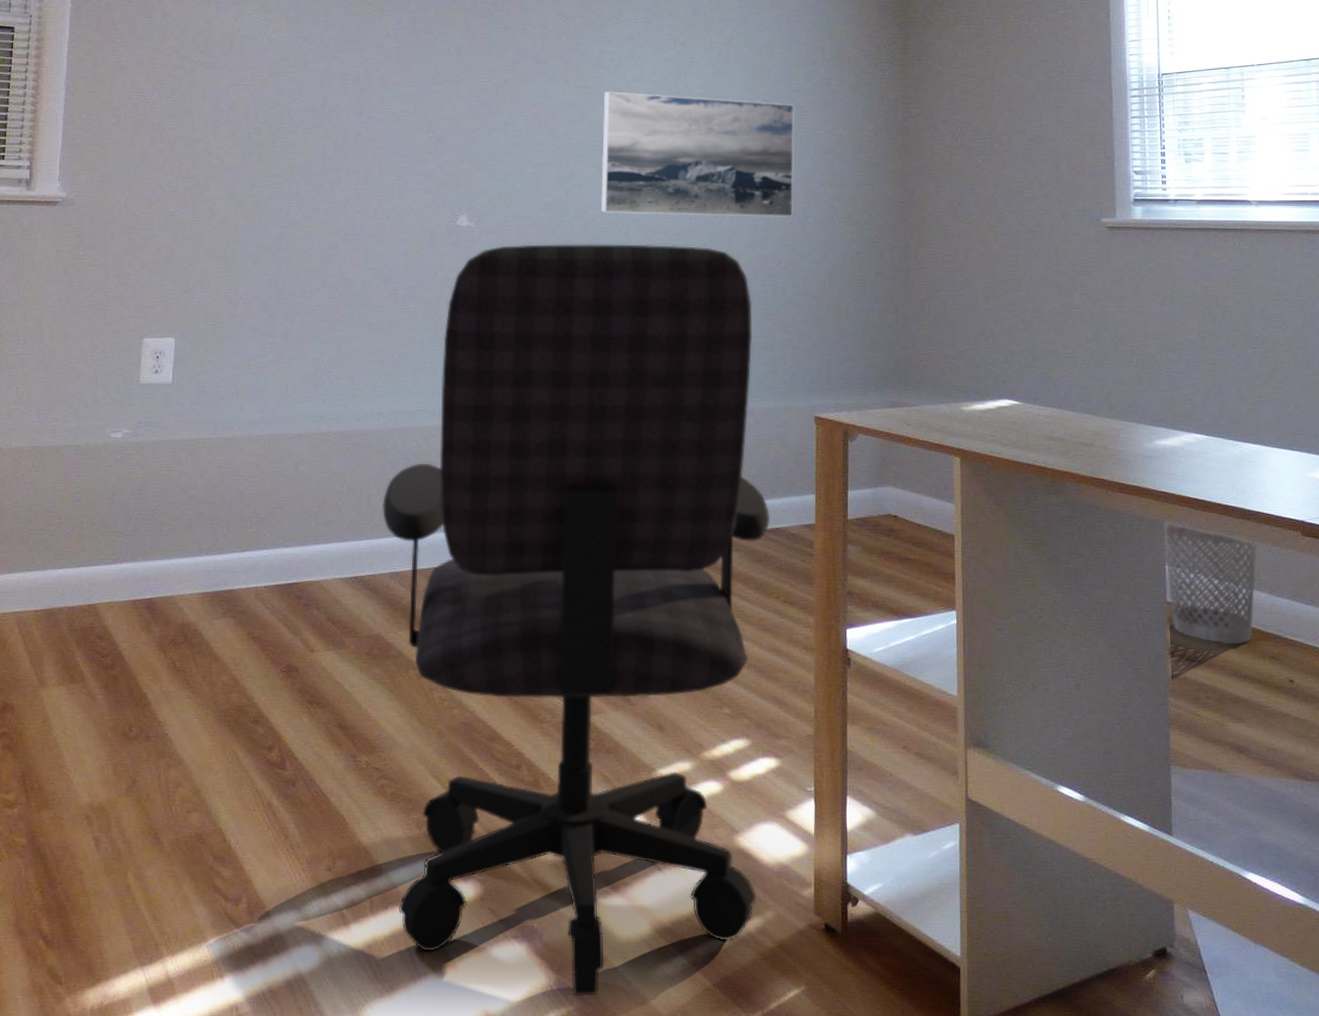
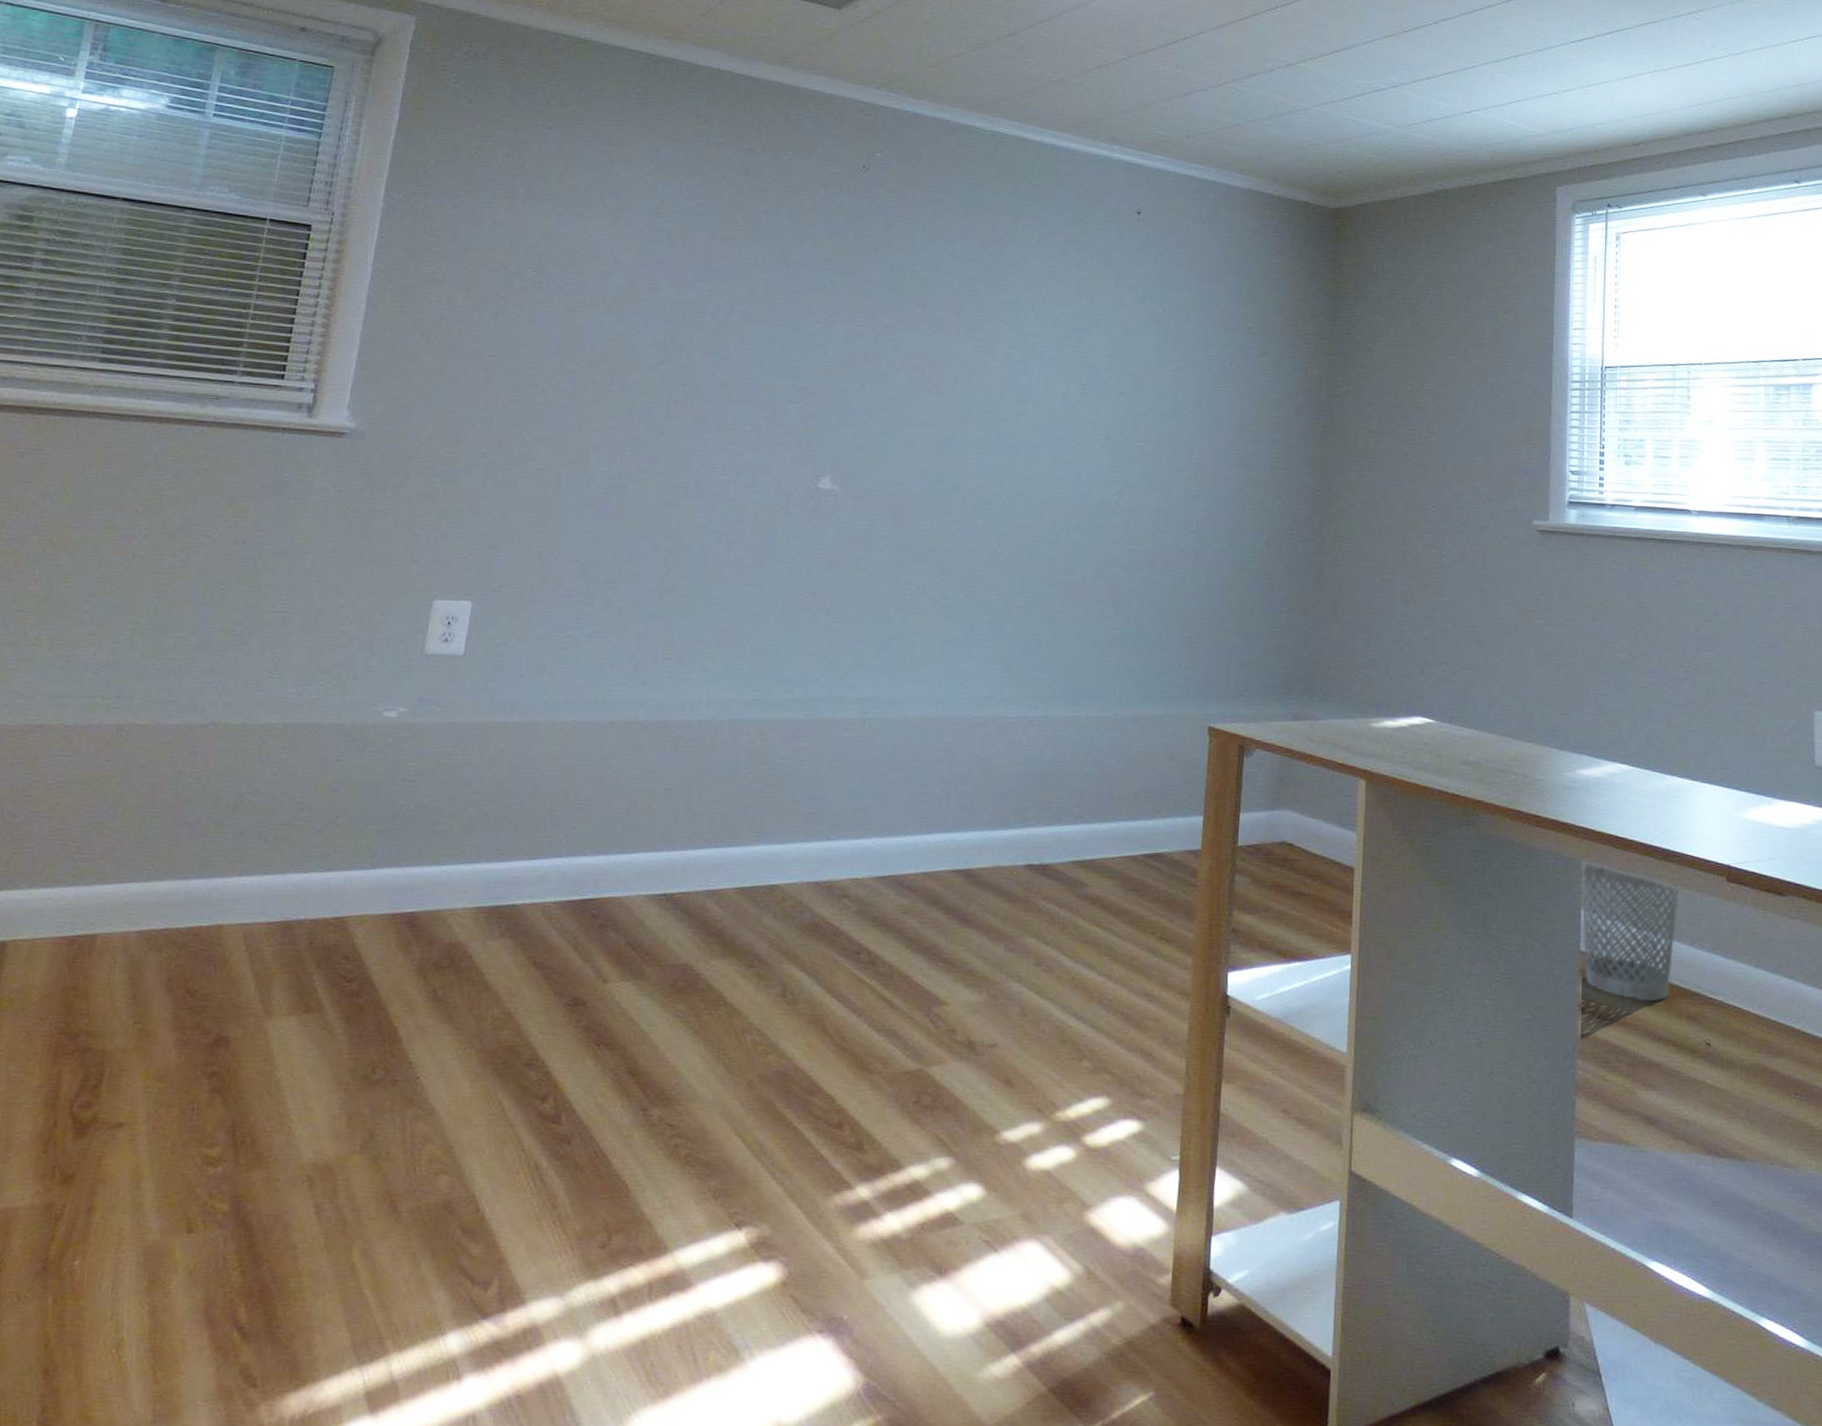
office chair: present [381,244,771,997] -> none [682,513,1151,1404]
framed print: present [600,91,795,217] -> none [984,346,1209,500]

